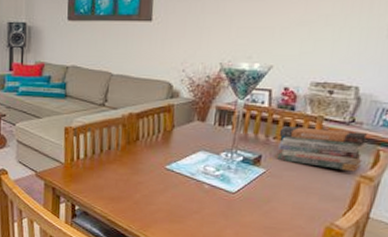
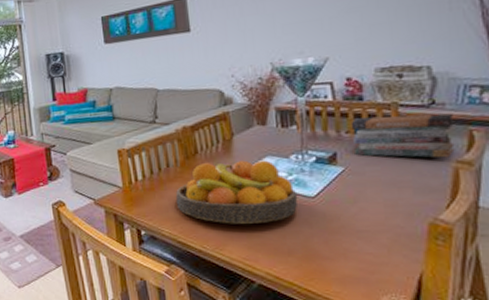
fruit bowl: none [111,150,221,211] -> present [175,160,298,224]

